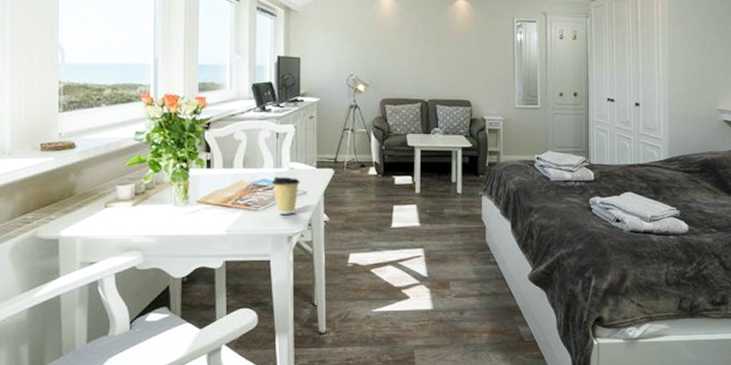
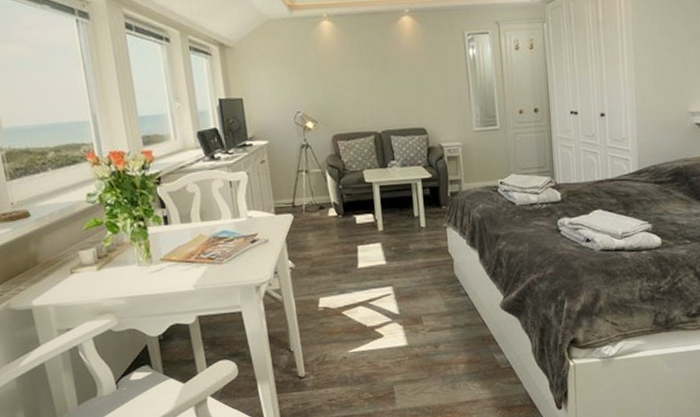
coffee cup: present [272,177,301,214] -> none [232,226,261,265]

